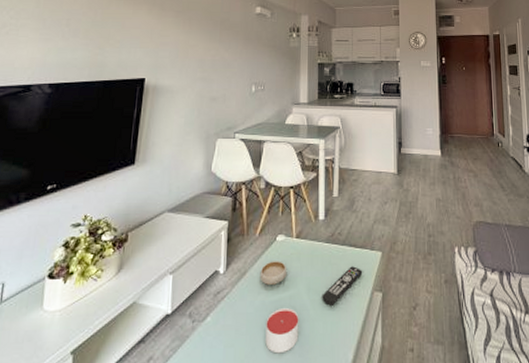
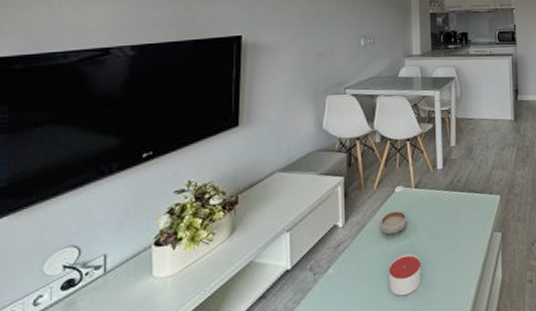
remote control: present [322,266,363,306] -> none [443,210,483,249]

